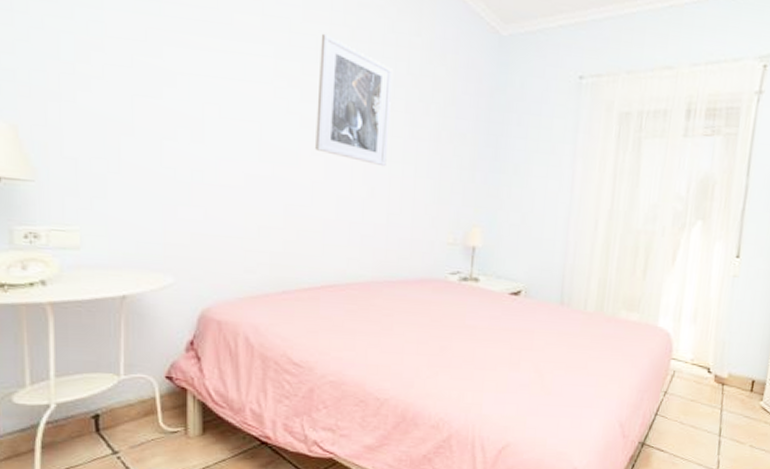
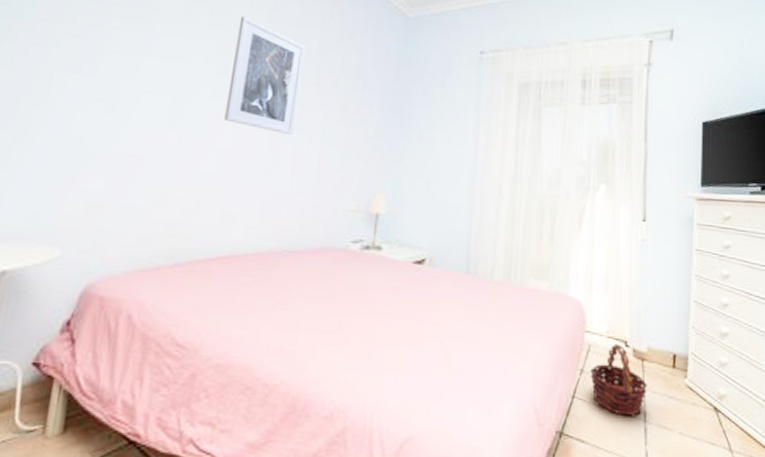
basket: none [673,369,725,431] -> present [590,343,647,416]

